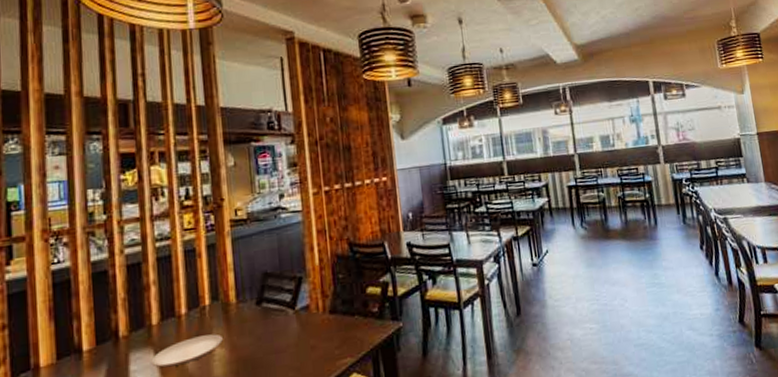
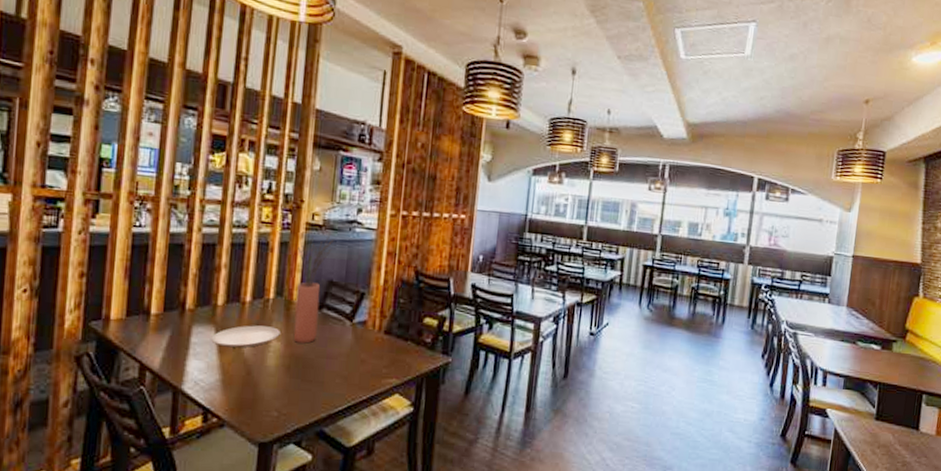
vase: none [226,224,262,345] -> present [293,233,335,344]

